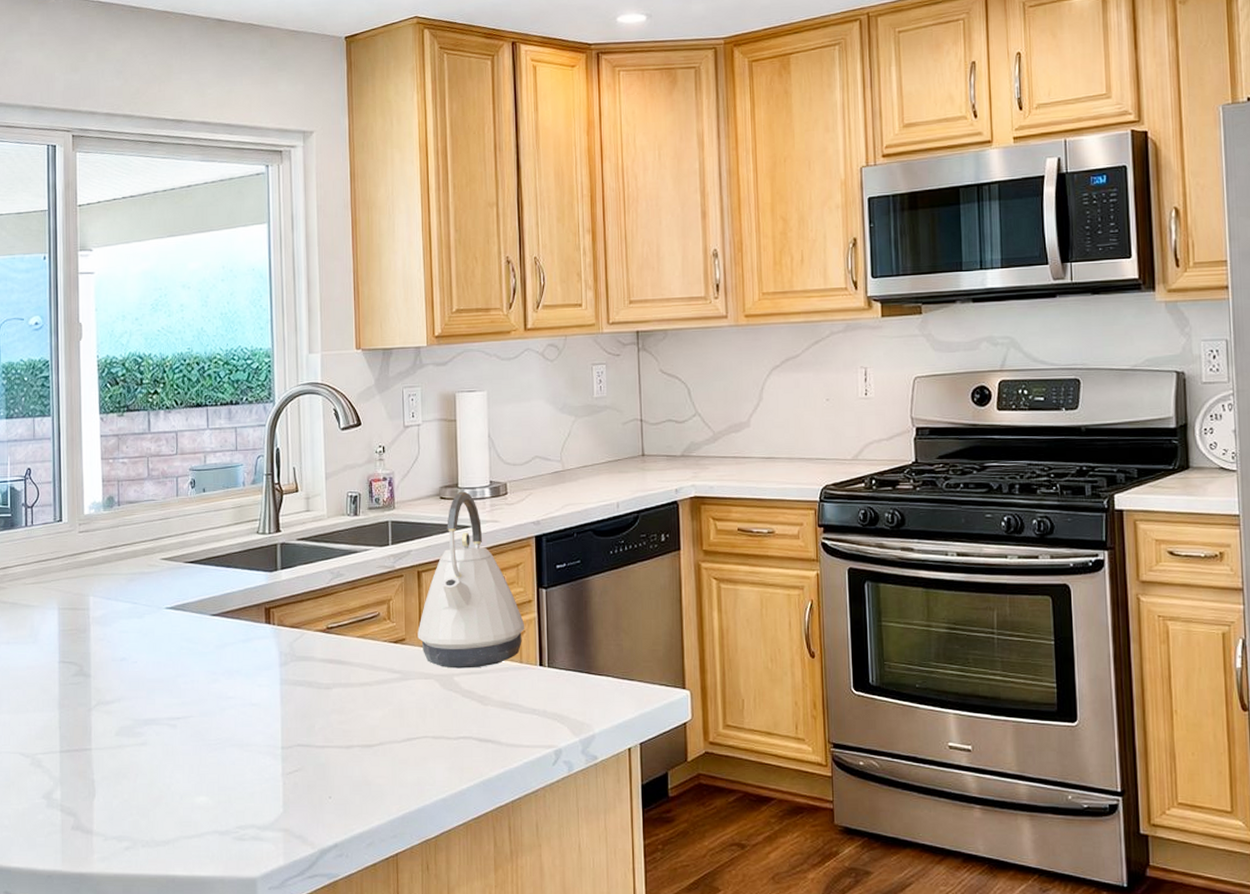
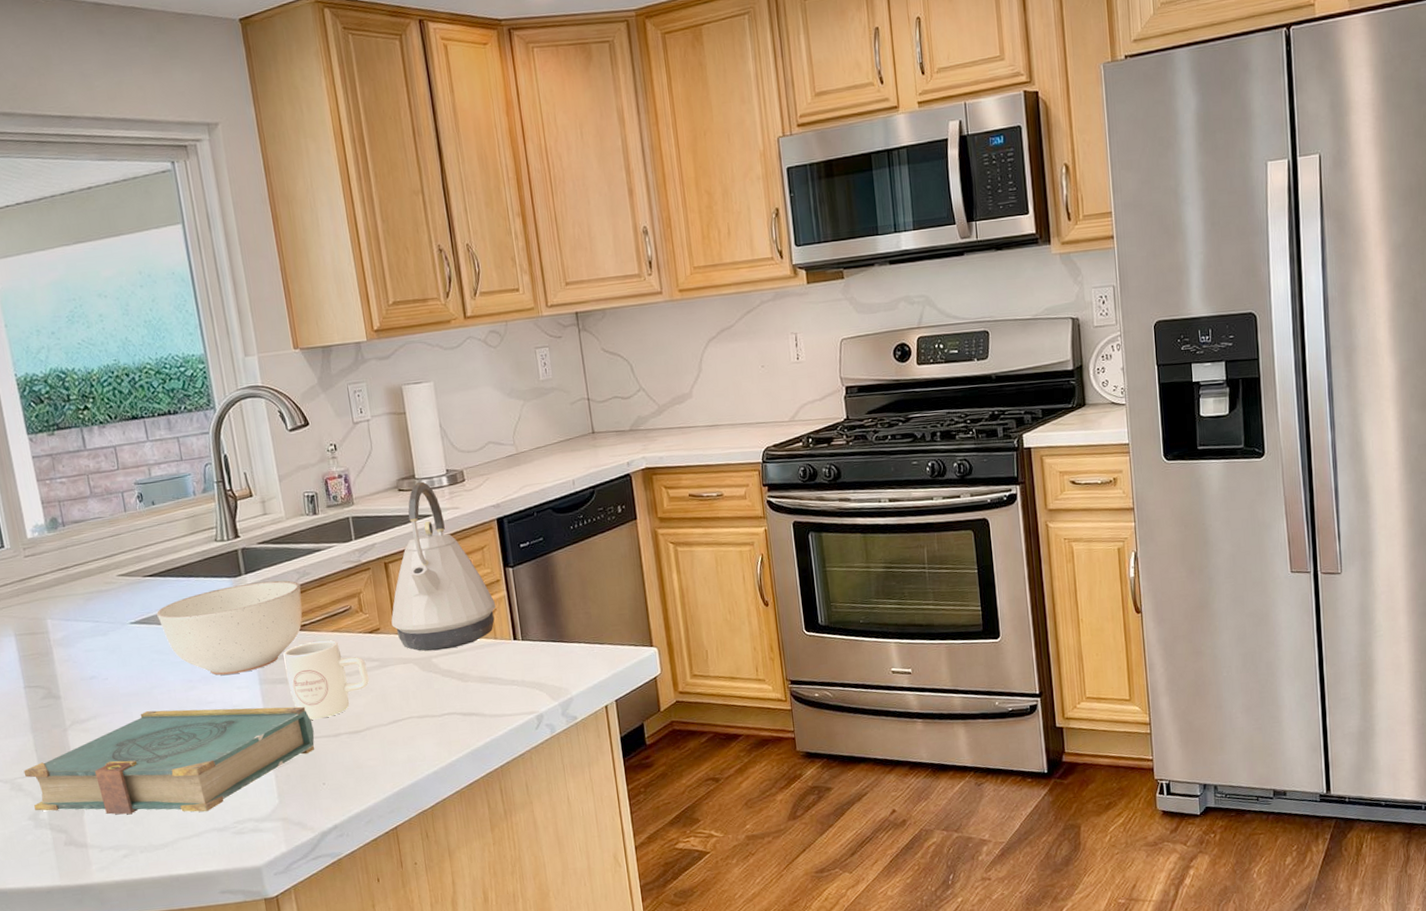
book: none [45,700,327,812] -> present [23,706,315,815]
bowl: none [192,579,333,670] -> present [157,580,303,675]
mug: none [307,646,389,728] -> present [283,640,370,720]

